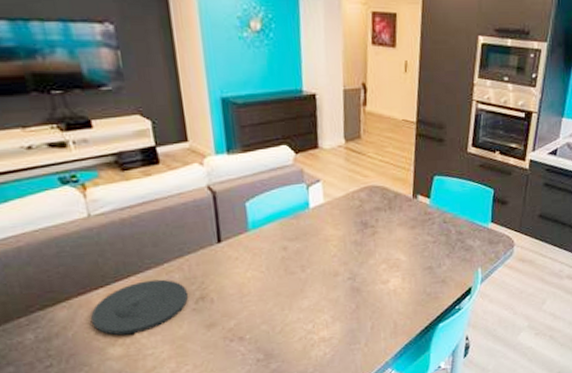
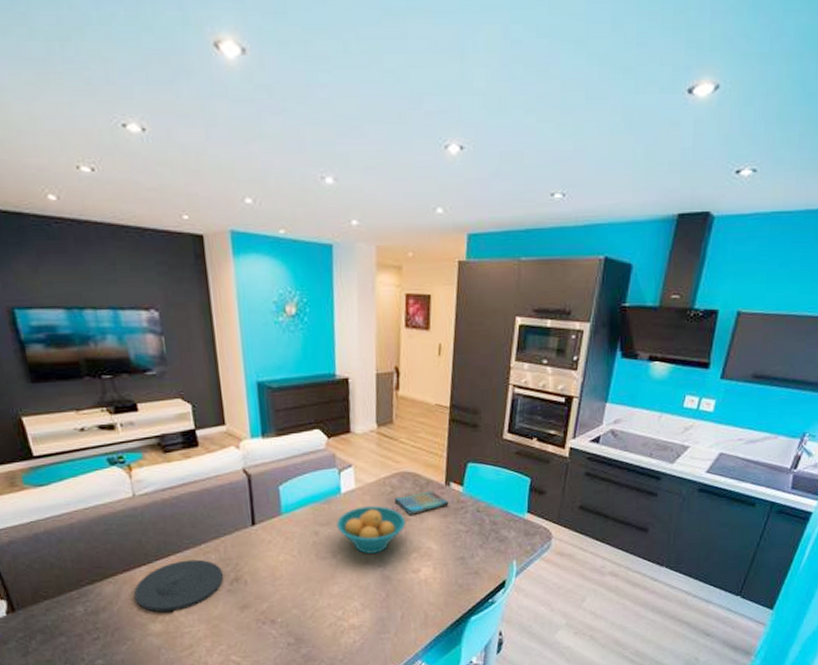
fruit bowl: none [305,219,375,267] -> present [337,506,406,554]
dish towel: none [362,203,416,228] -> present [394,490,449,515]

